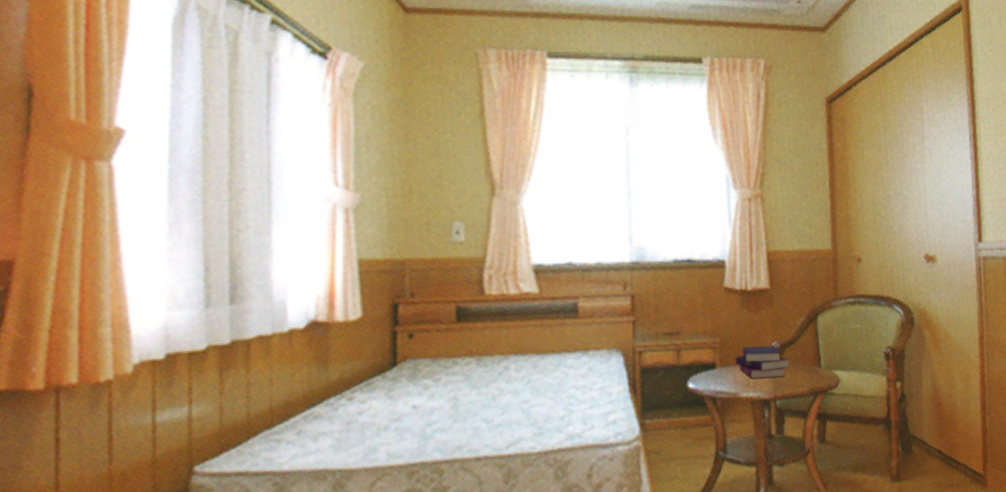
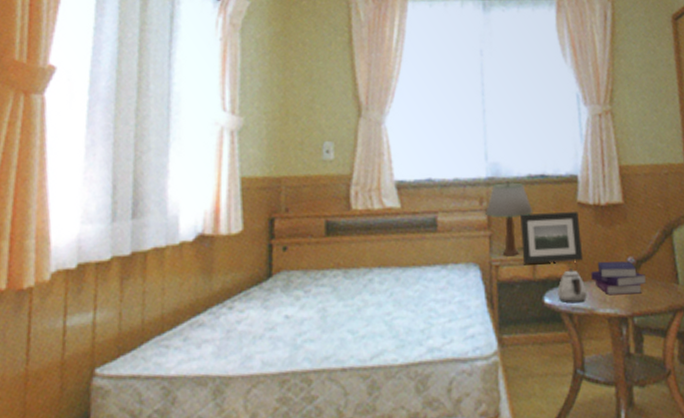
table lamp: none [629,266,679,342] -> present [486,181,533,257]
picture frame: none [665,297,729,350] -> present [520,212,584,264]
teapot: none [701,353,731,388] -> present [557,268,587,303]

